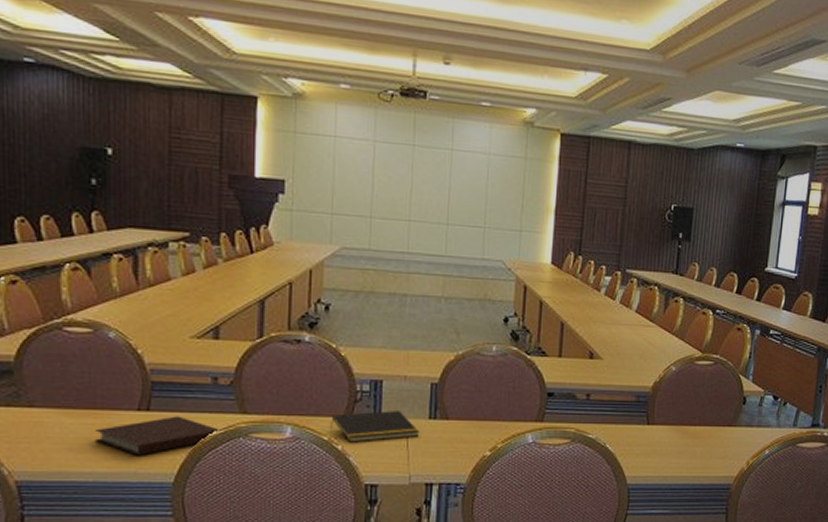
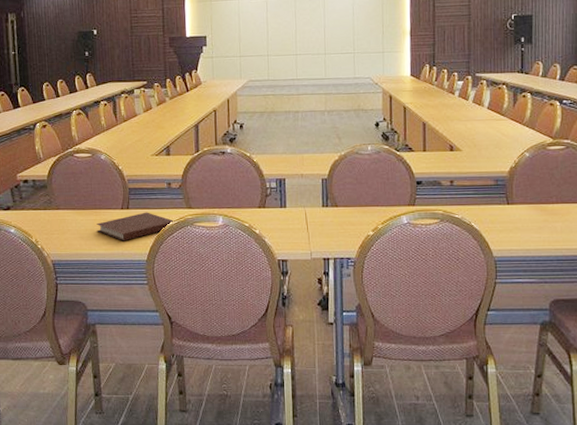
notepad: present [331,411,420,443] -> none [250,202,316,228]

